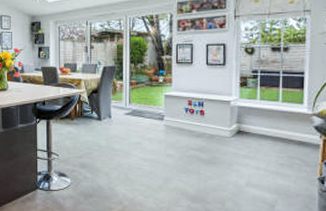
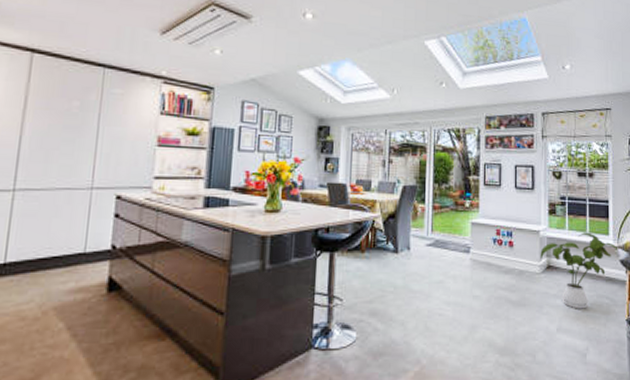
house plant: none [230,102,313,168] -> present [540,232,618,309]

